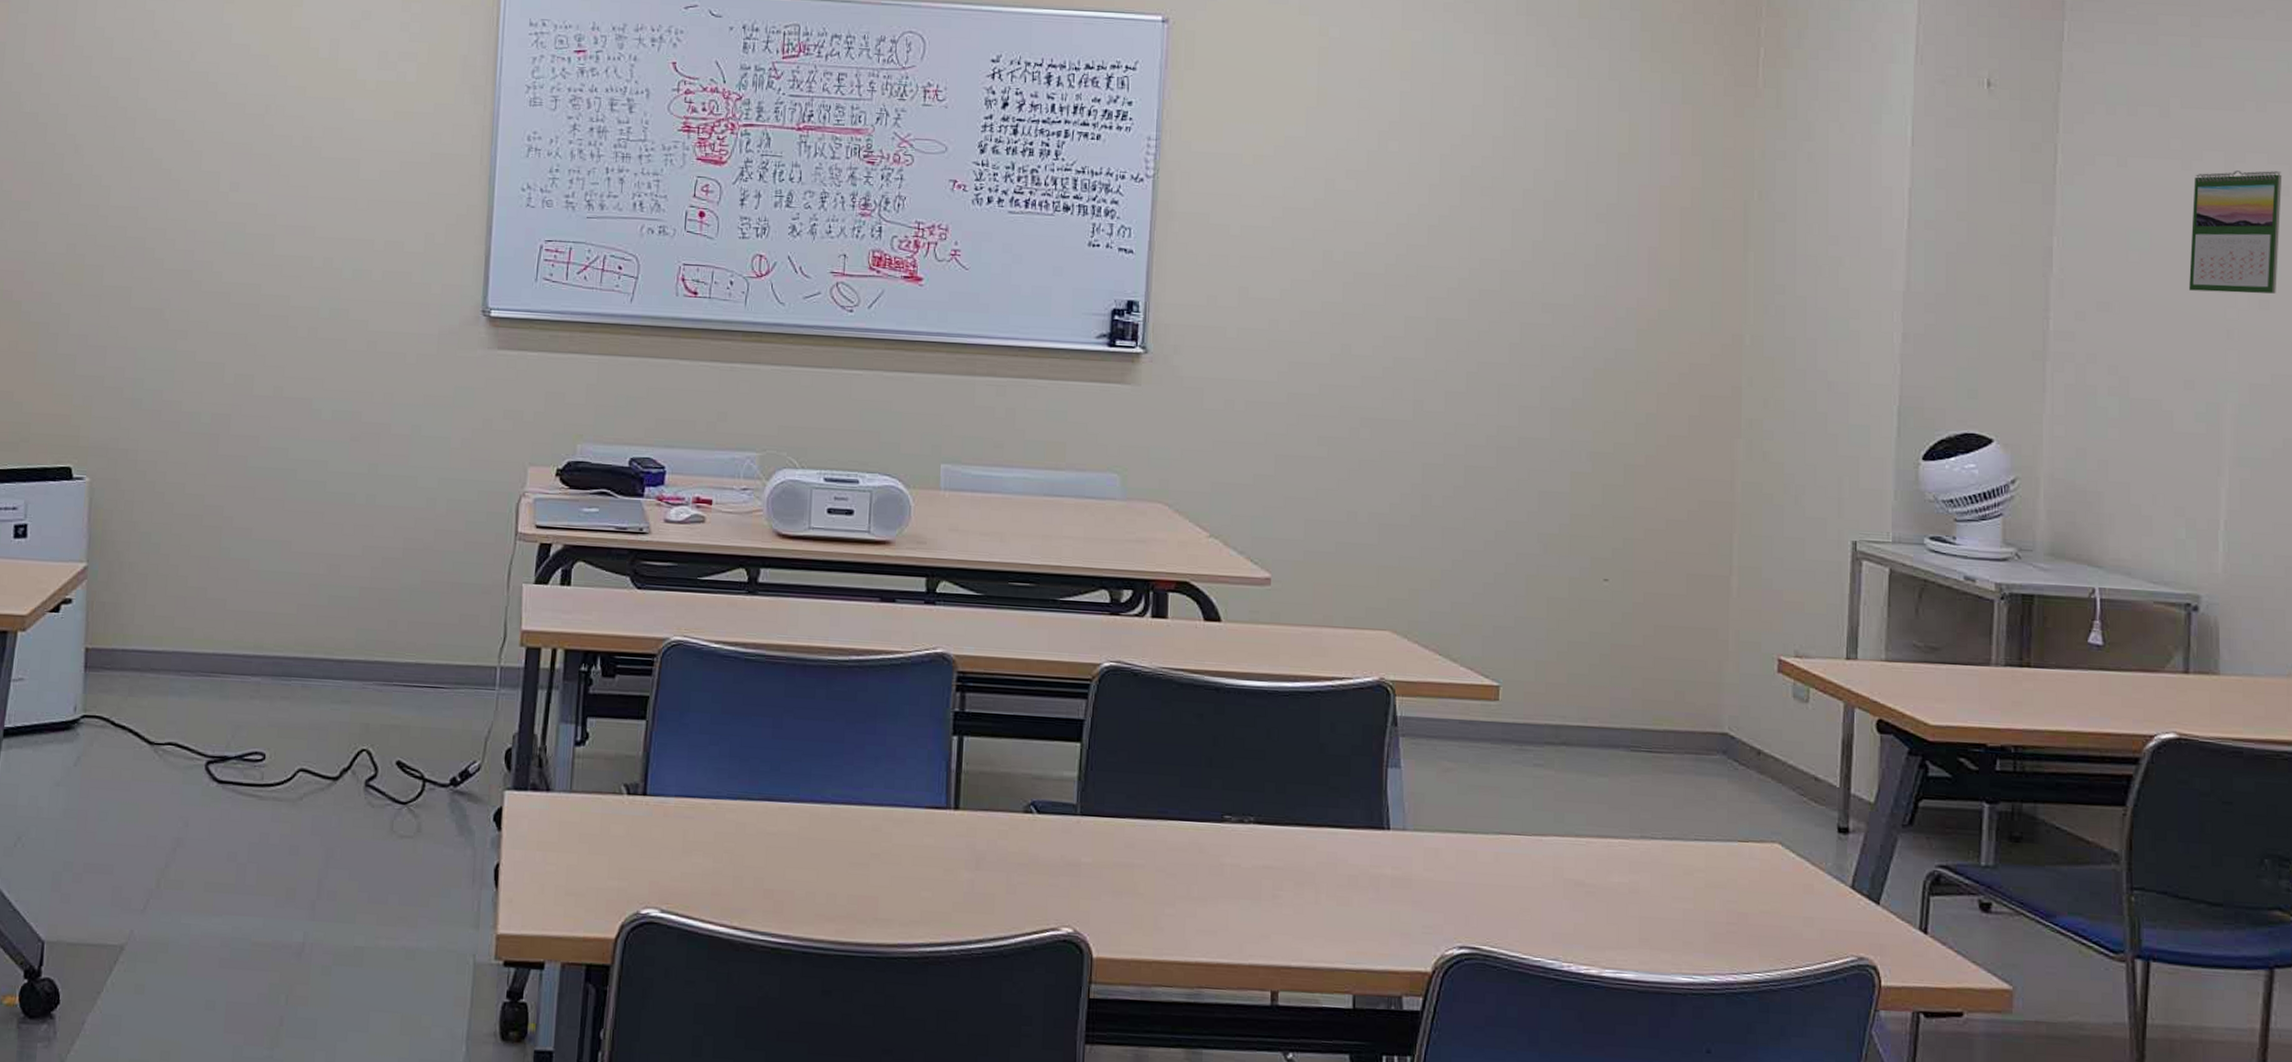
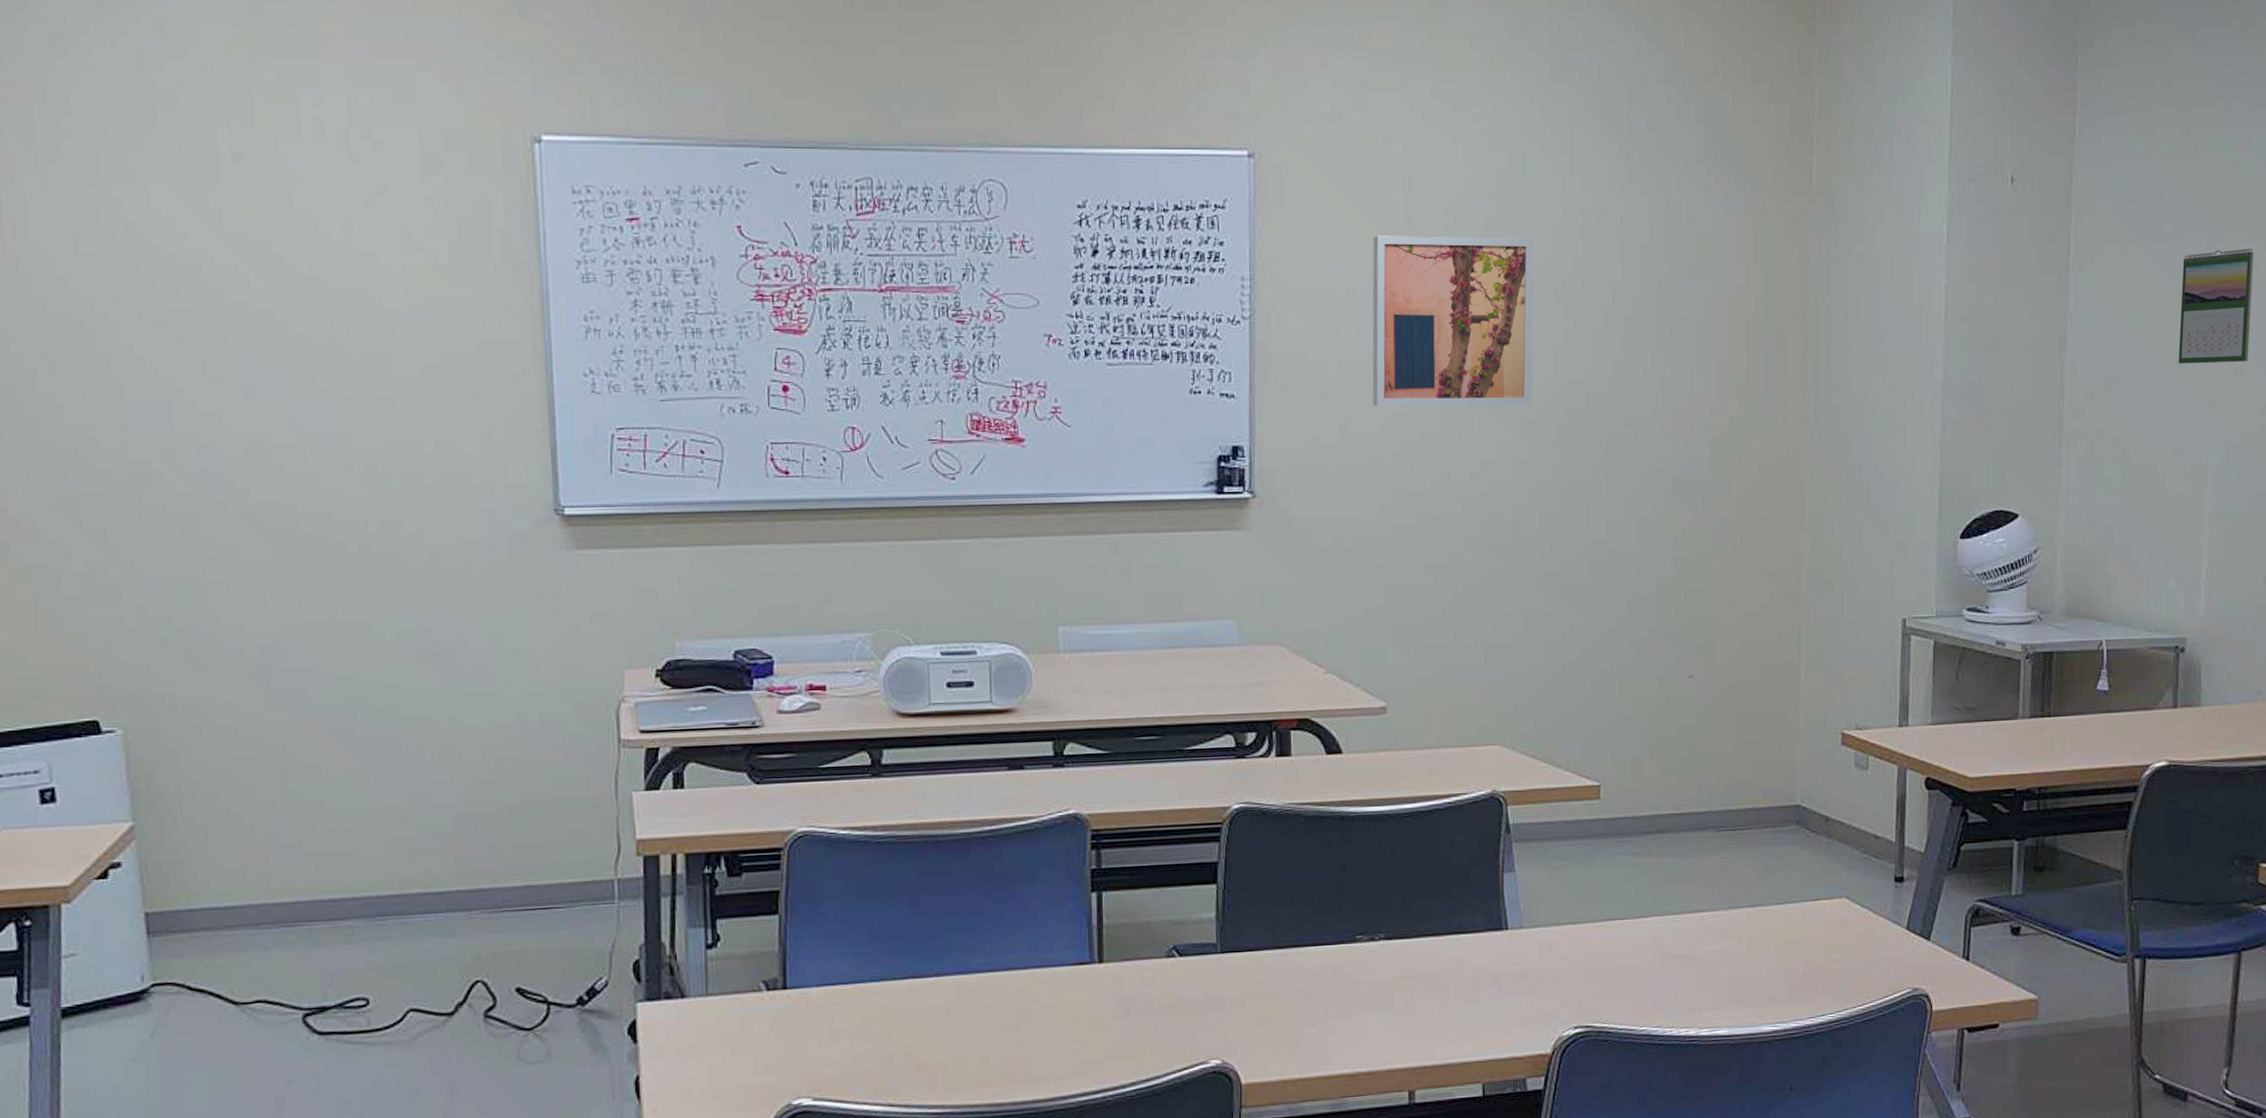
wall art: none [1274,104,1451,283] -> present [1372,235,1534,407]

